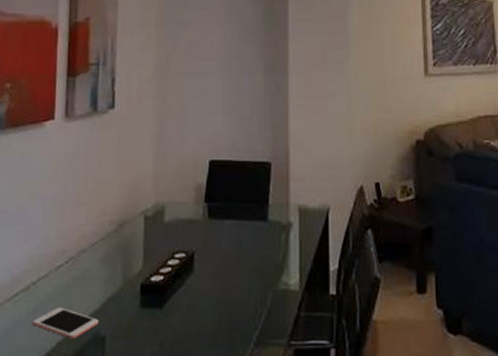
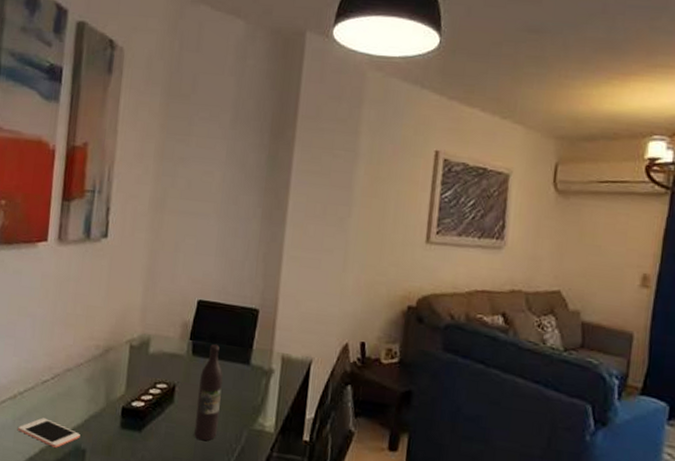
wine bottle: none [218,203,242,310] -> present [194,343,223,441]

